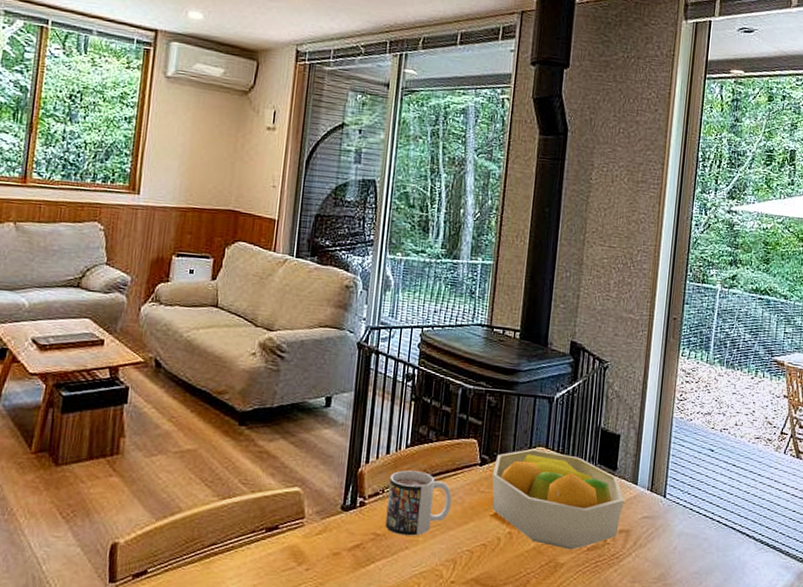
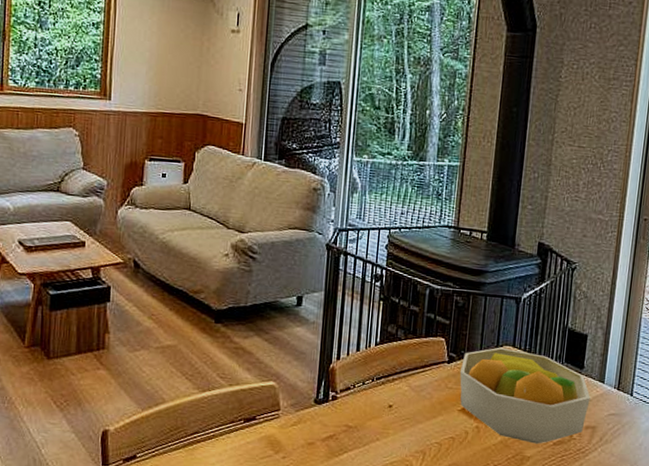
mug: present [385,470,452,536] -> none [357,367,421,429]

